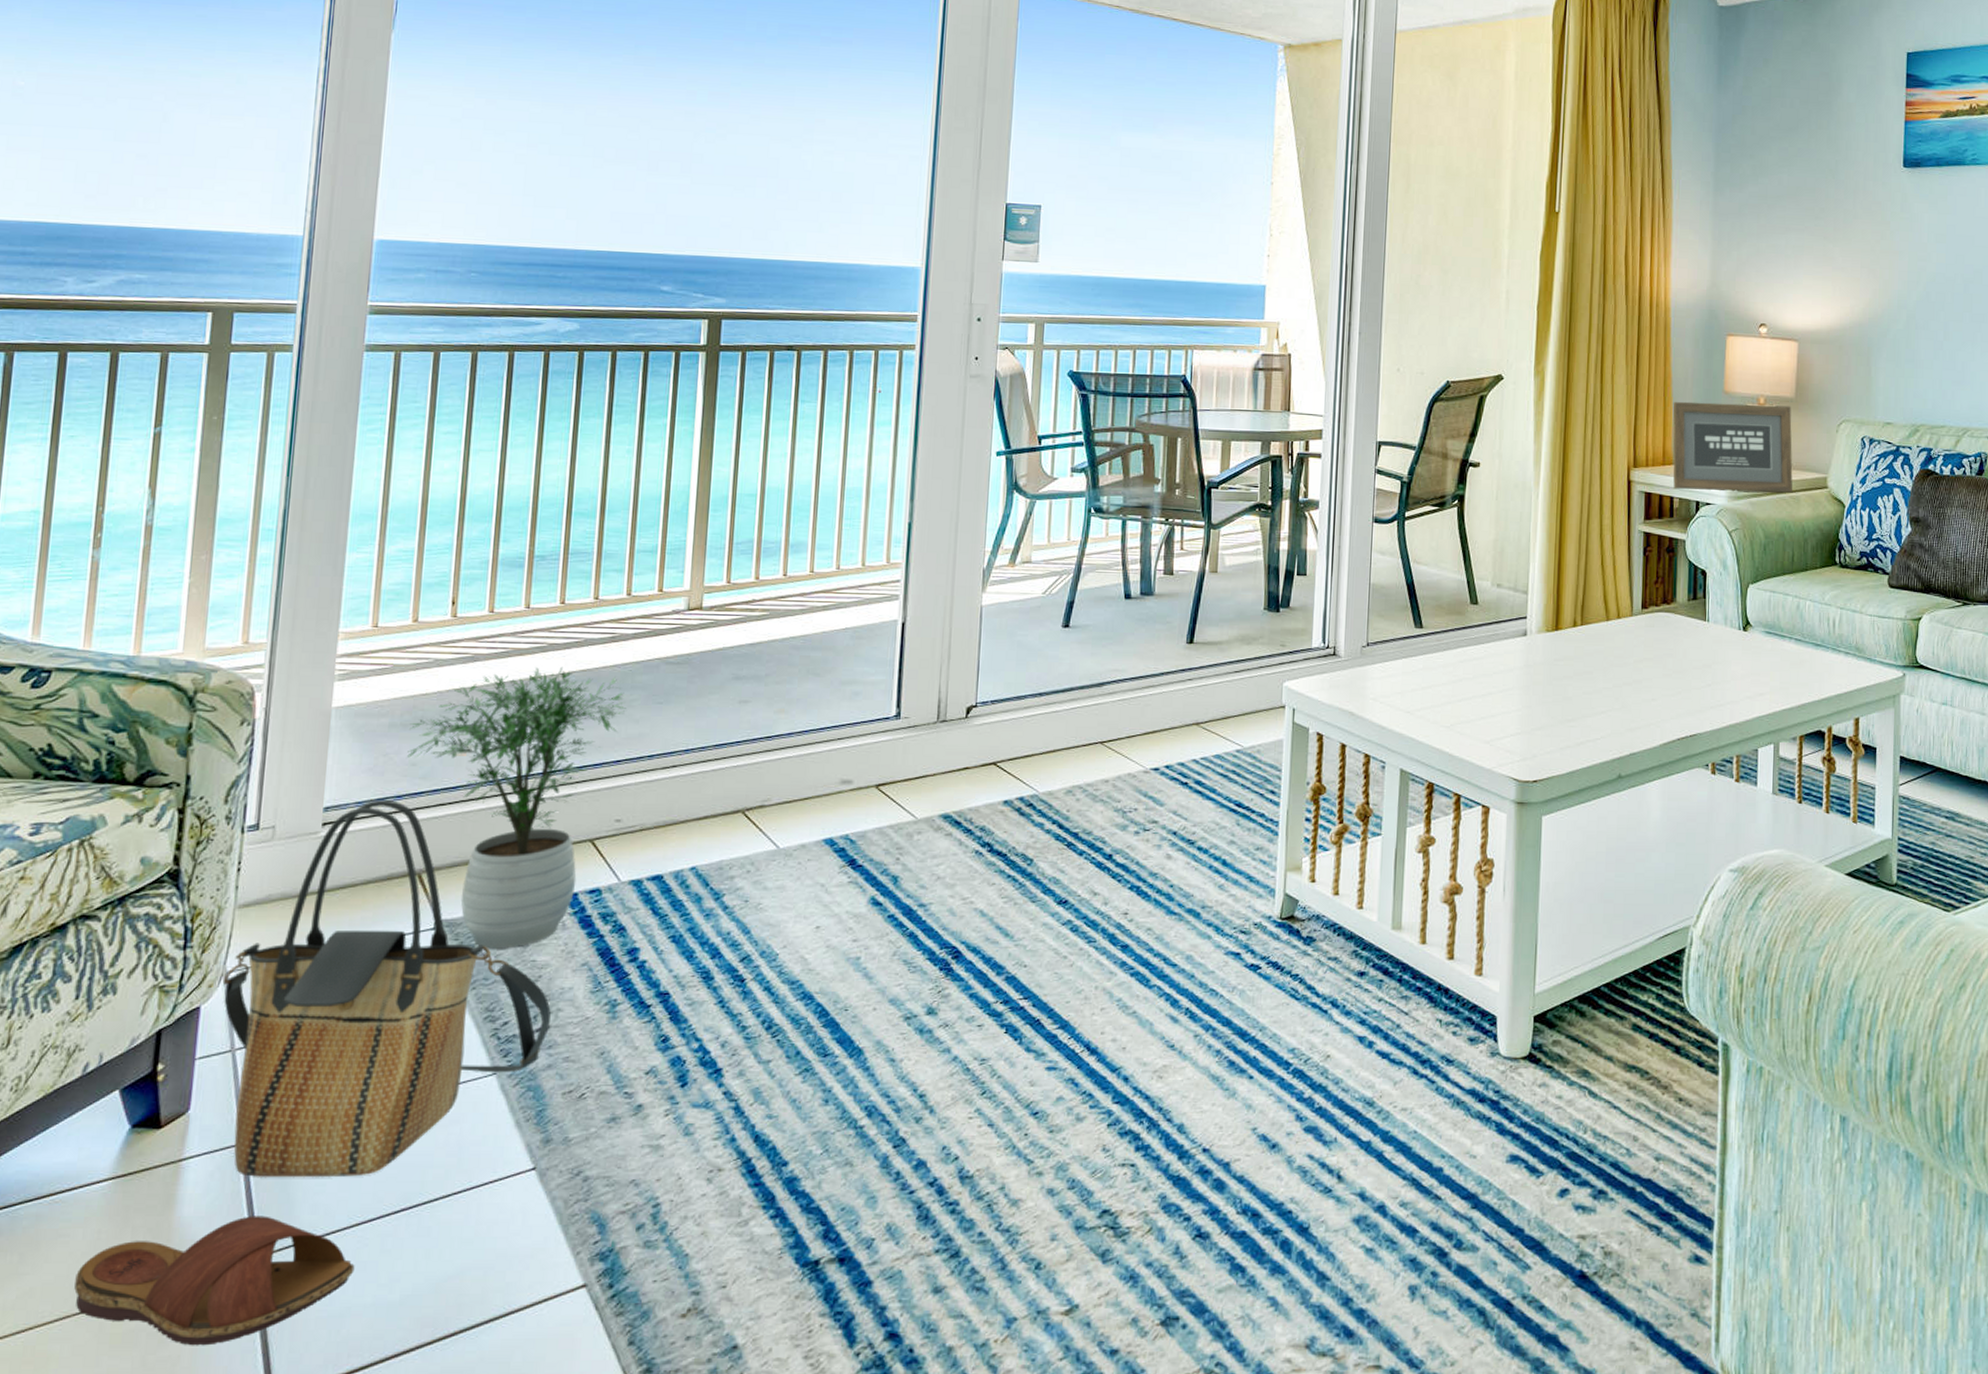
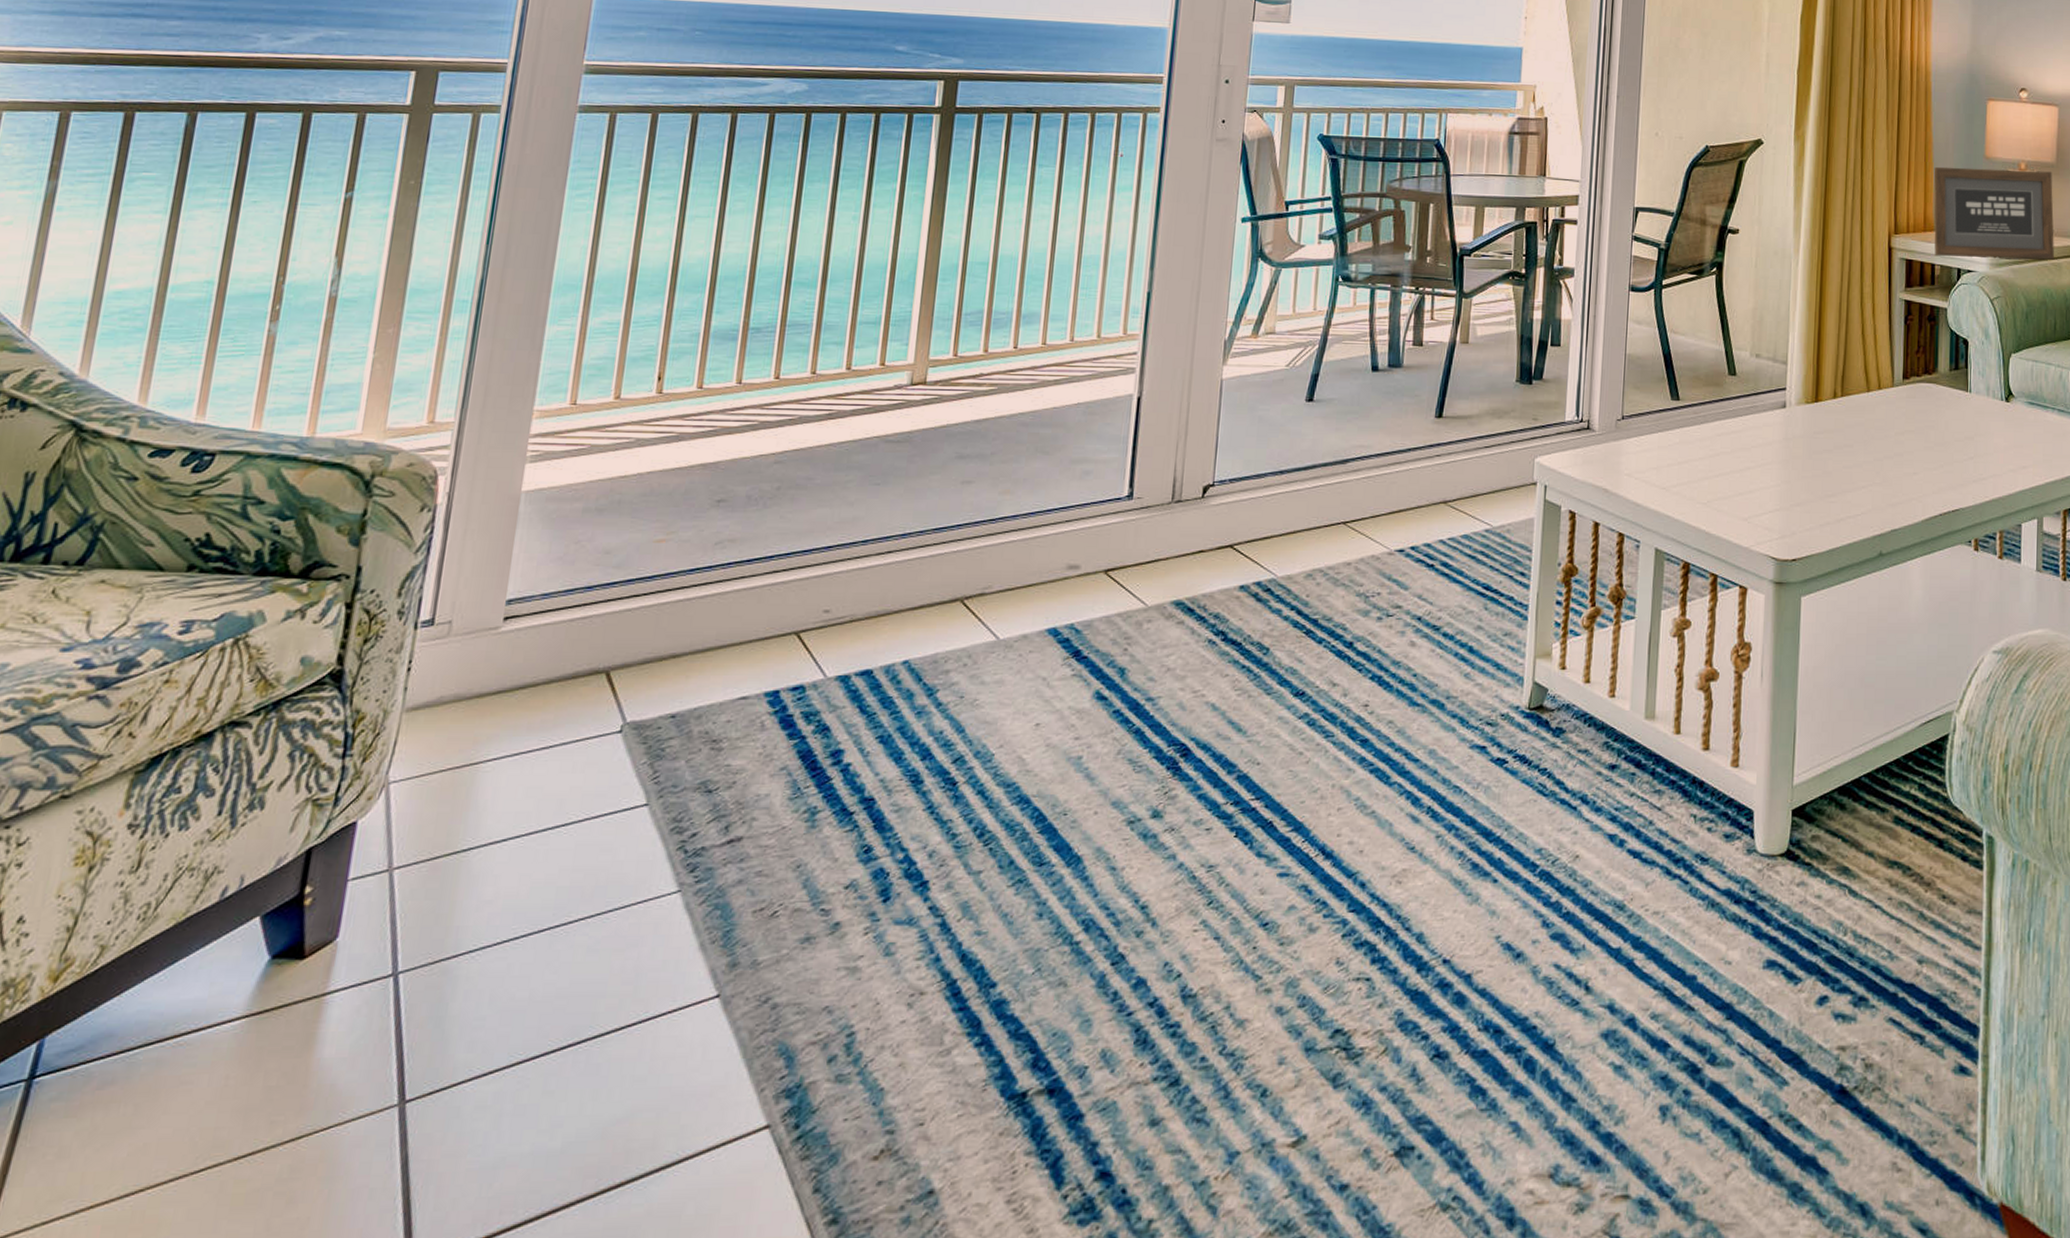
sandal: present [74,1216,355,1346] -> none [194,1055,513,1206]
tote bag: present [222,799,552,1177] -> none [383,590,745,1012]
potted plant: present [407,667,627,949] -> none [601,446,842,753]

